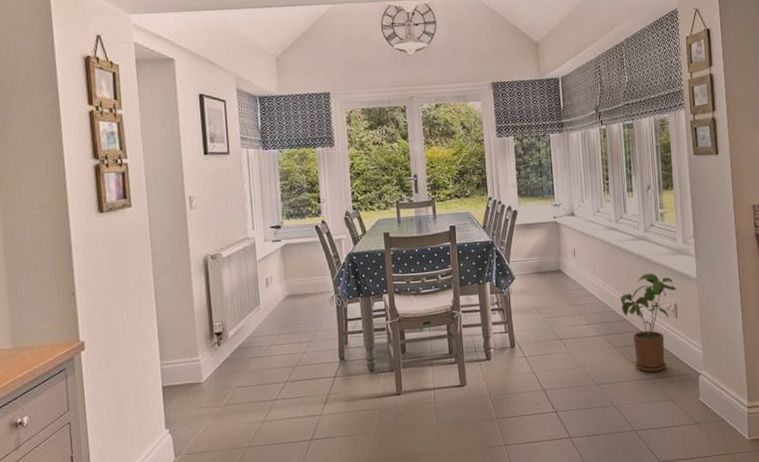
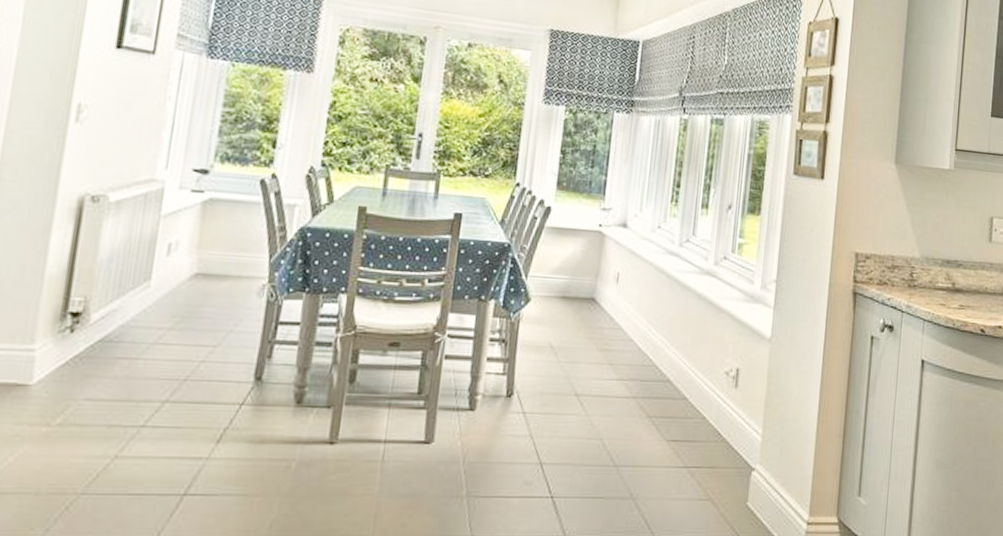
house plant: present [620,273,677,373] -> none [666,321,743,459]

